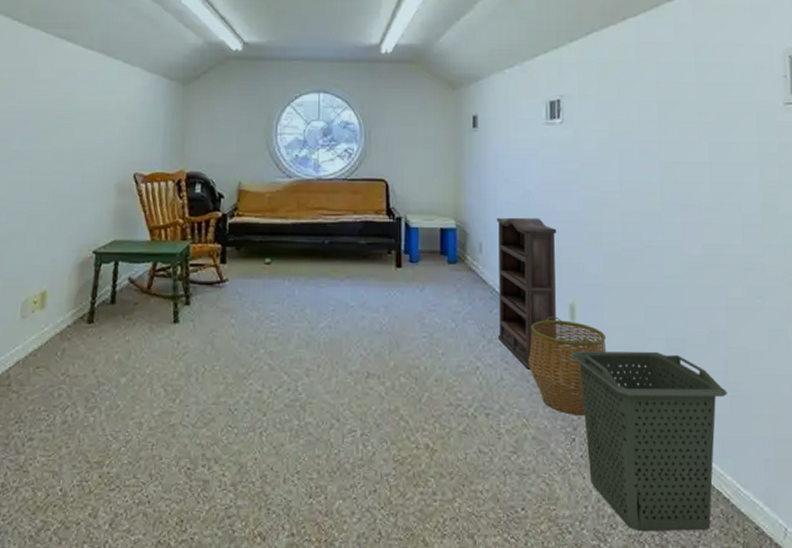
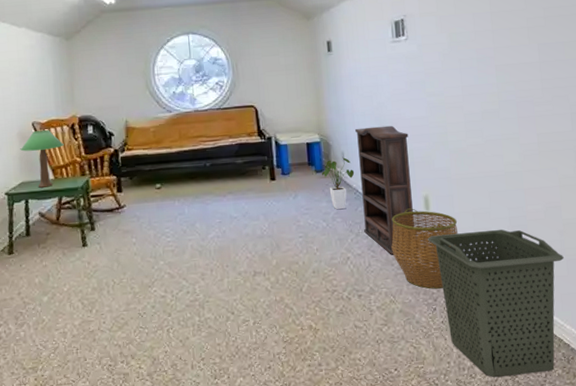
table lamp: none [116,183,167,249] -> present [20,129,64,188]
house plant: none [454,248,492,310] -> present [321,156,355,210]

